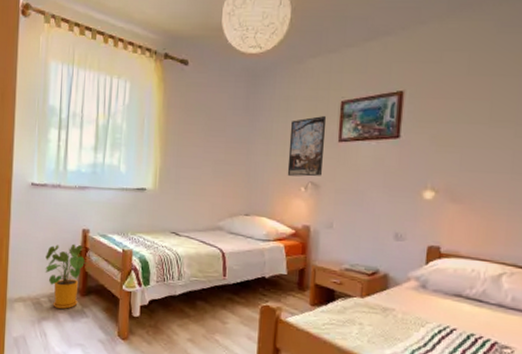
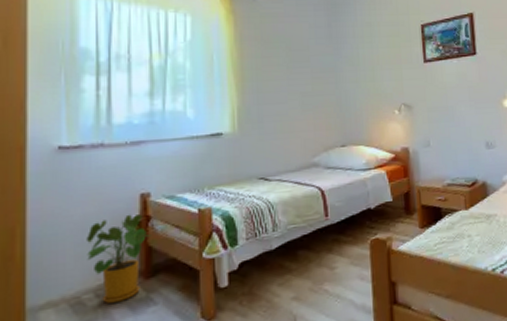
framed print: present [287,116,327,177] -> none [376,40,412,100]

